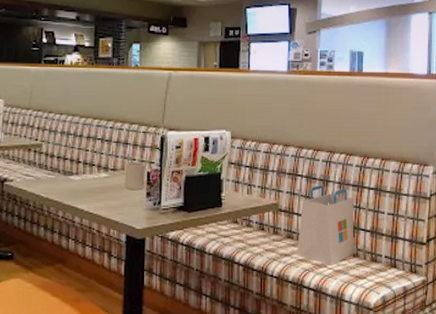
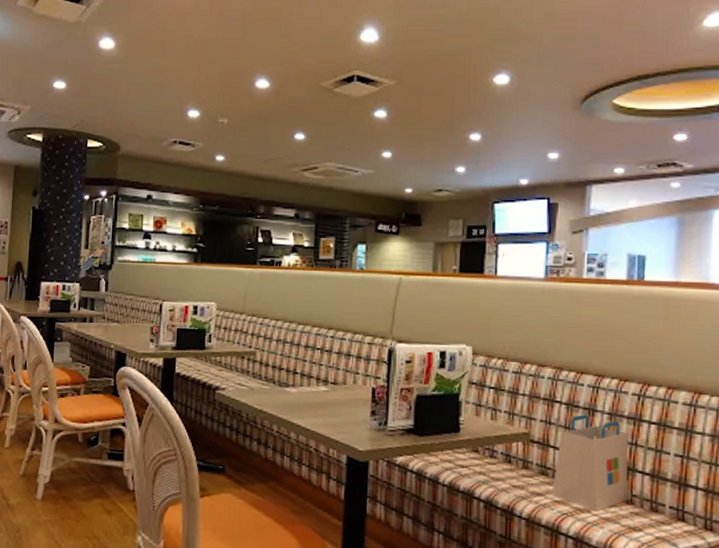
cup: present [124,162,146,191] -> none [345,375,371,408]

